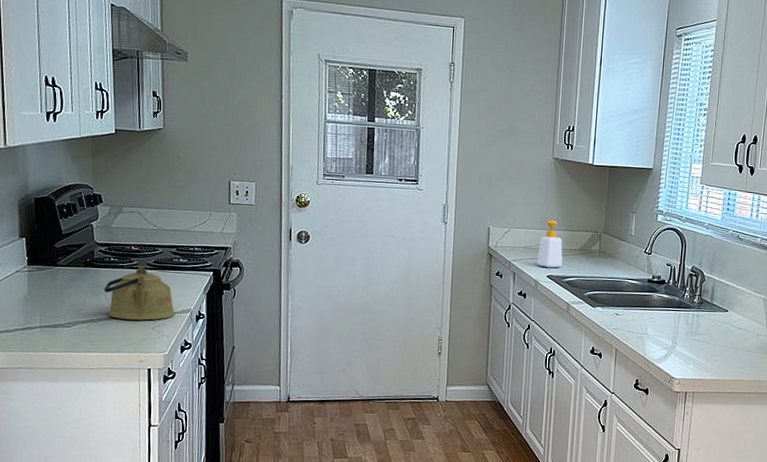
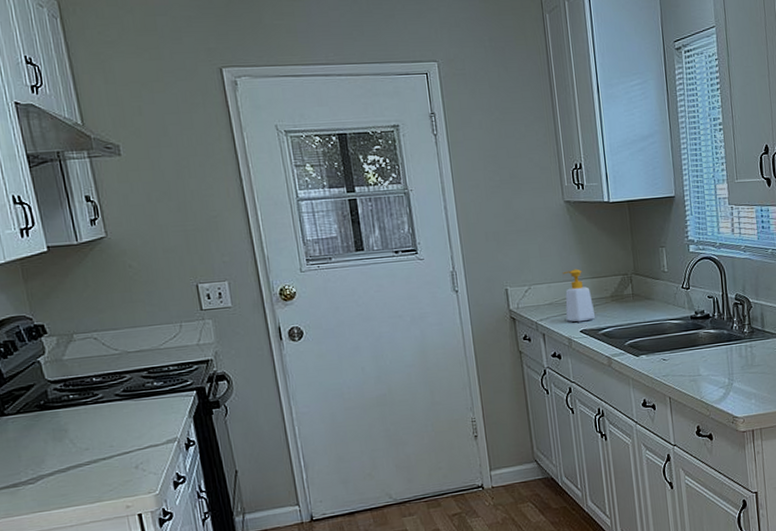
kettle: present [103,267,175,321] -> none [66,400,160,464]

